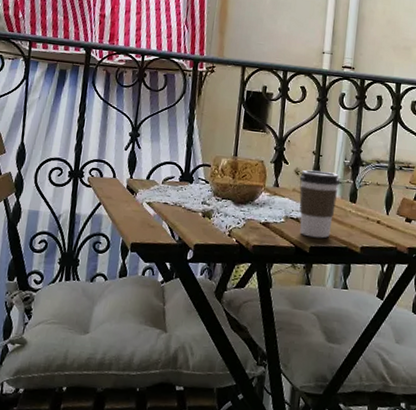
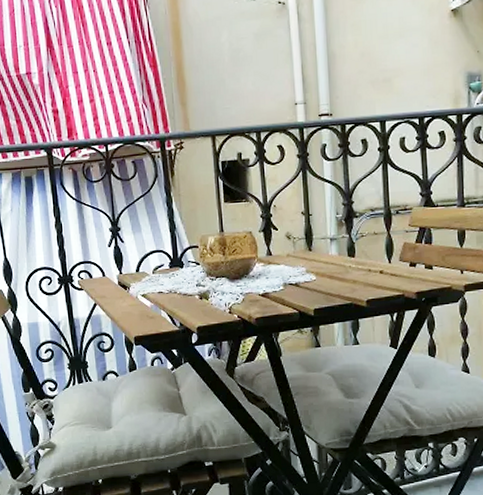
coffee cup: present [299,169,339,238] -> none [291,230,334,300]

